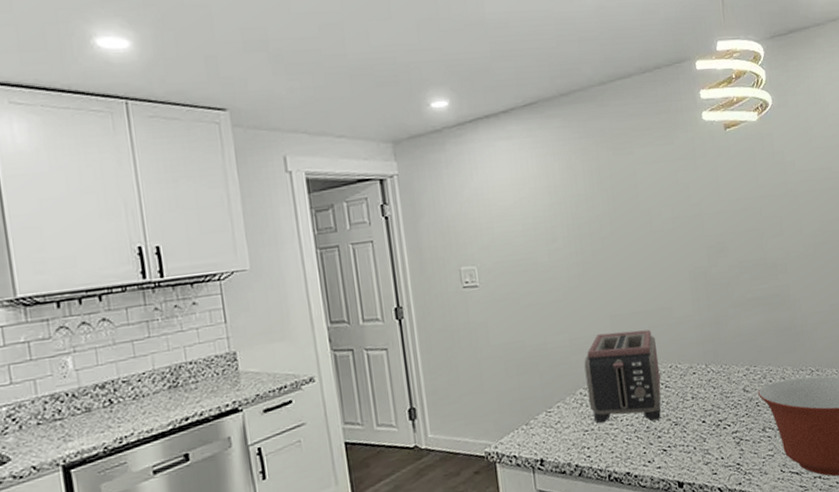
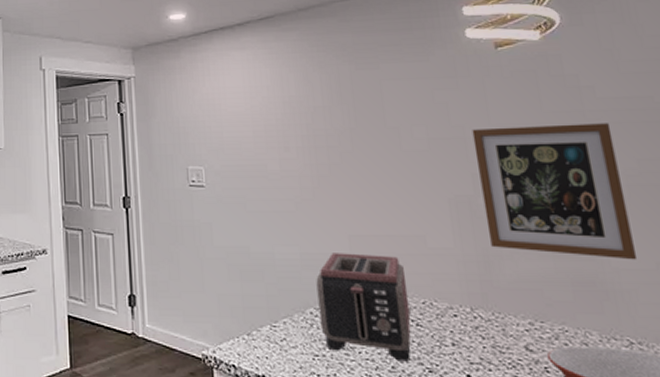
wall art: none [707,192,818,310] -> present [472,123,638,260]

